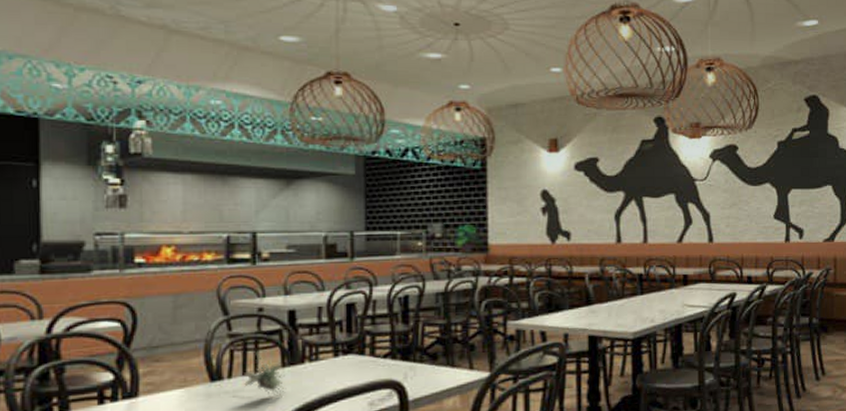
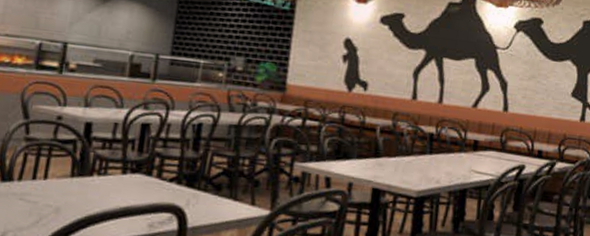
succulent plant: present [244,351,287,398] -> none [32,158,73,207]

